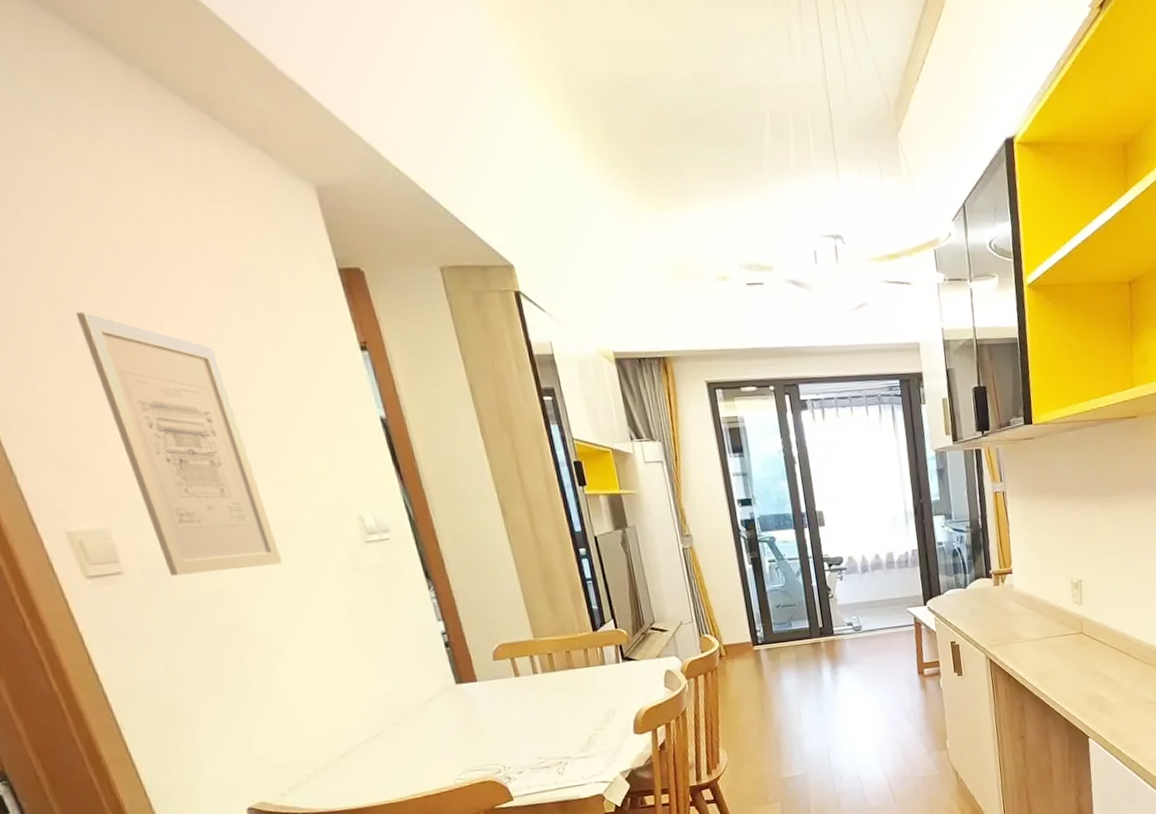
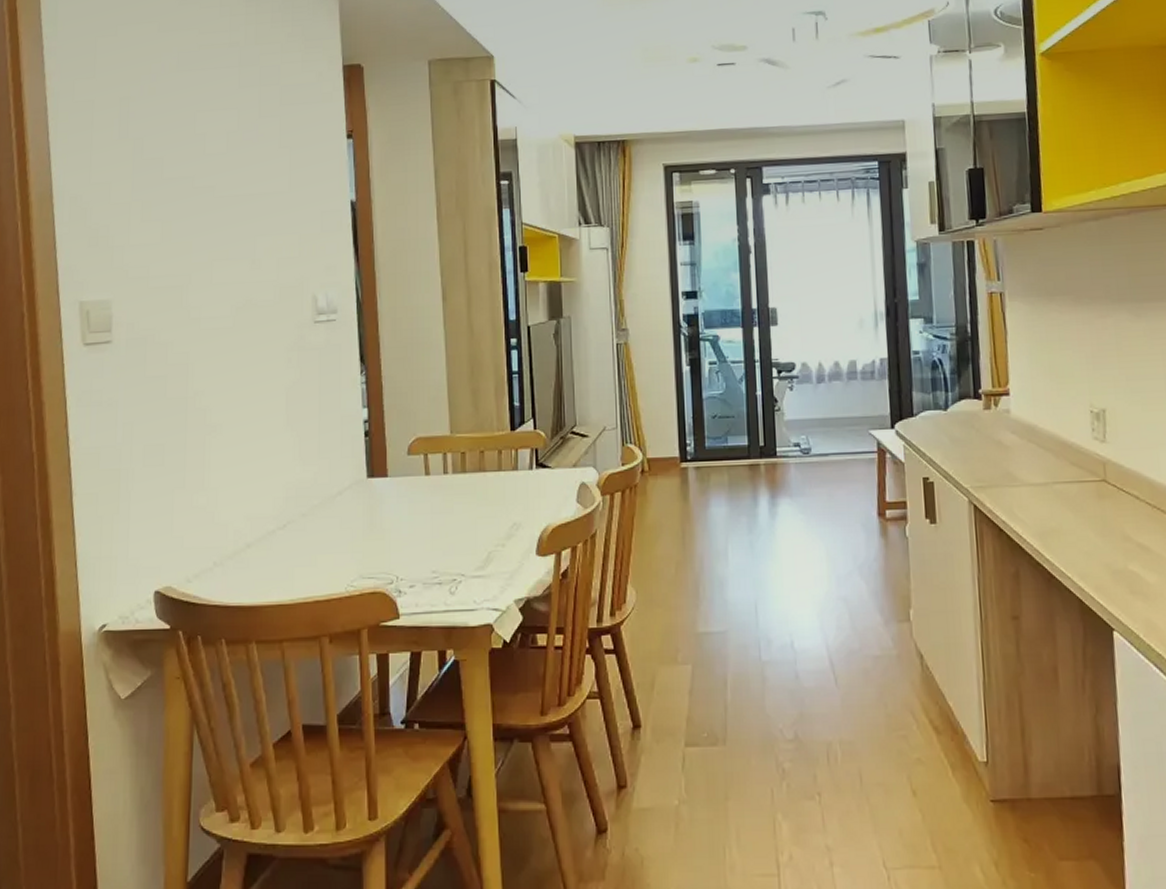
wall art: present [75,312,283,576] -> none [134,110,241,347]

